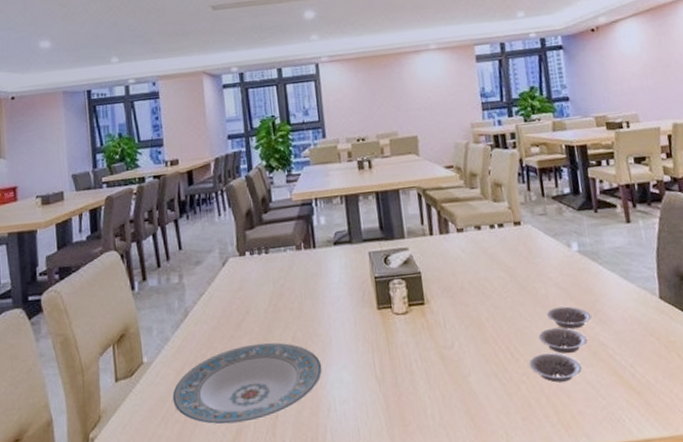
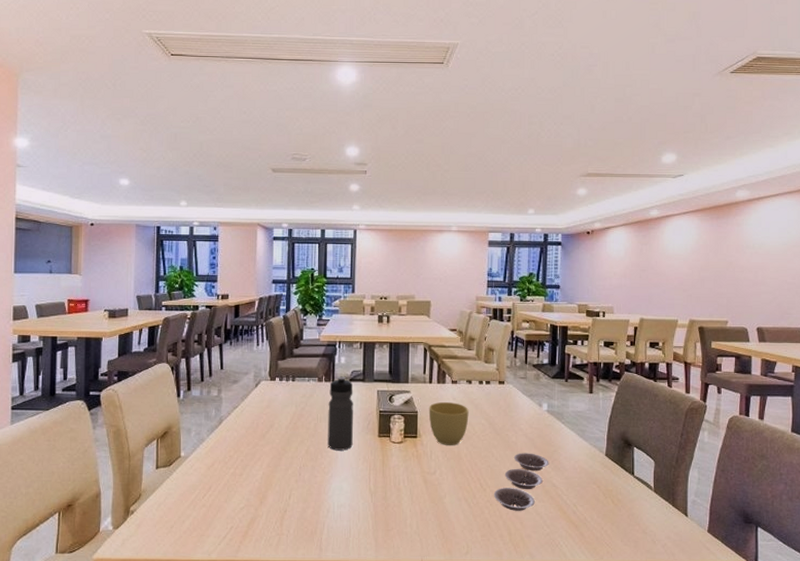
plate: present [172,342,323,425] -> none [202,452,327,513]
water bottle: none [310,239,348,333] -> present [328,376,353,451]
cup: none [433,255,484,310] -> present [428,402,469,445]

